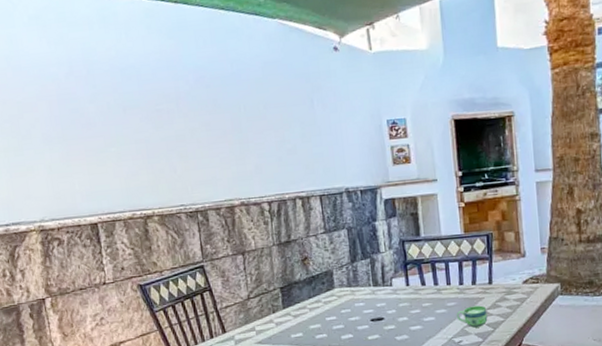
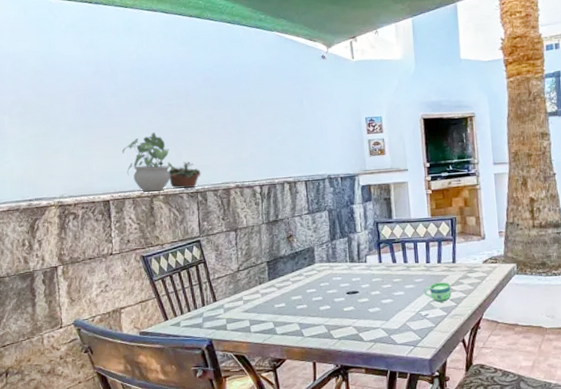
potted plant: none [107,142,169,213] -> present [122,132,174,192]
succulent planter: none [161,176,200,208] -> present [168,162,201,189]

